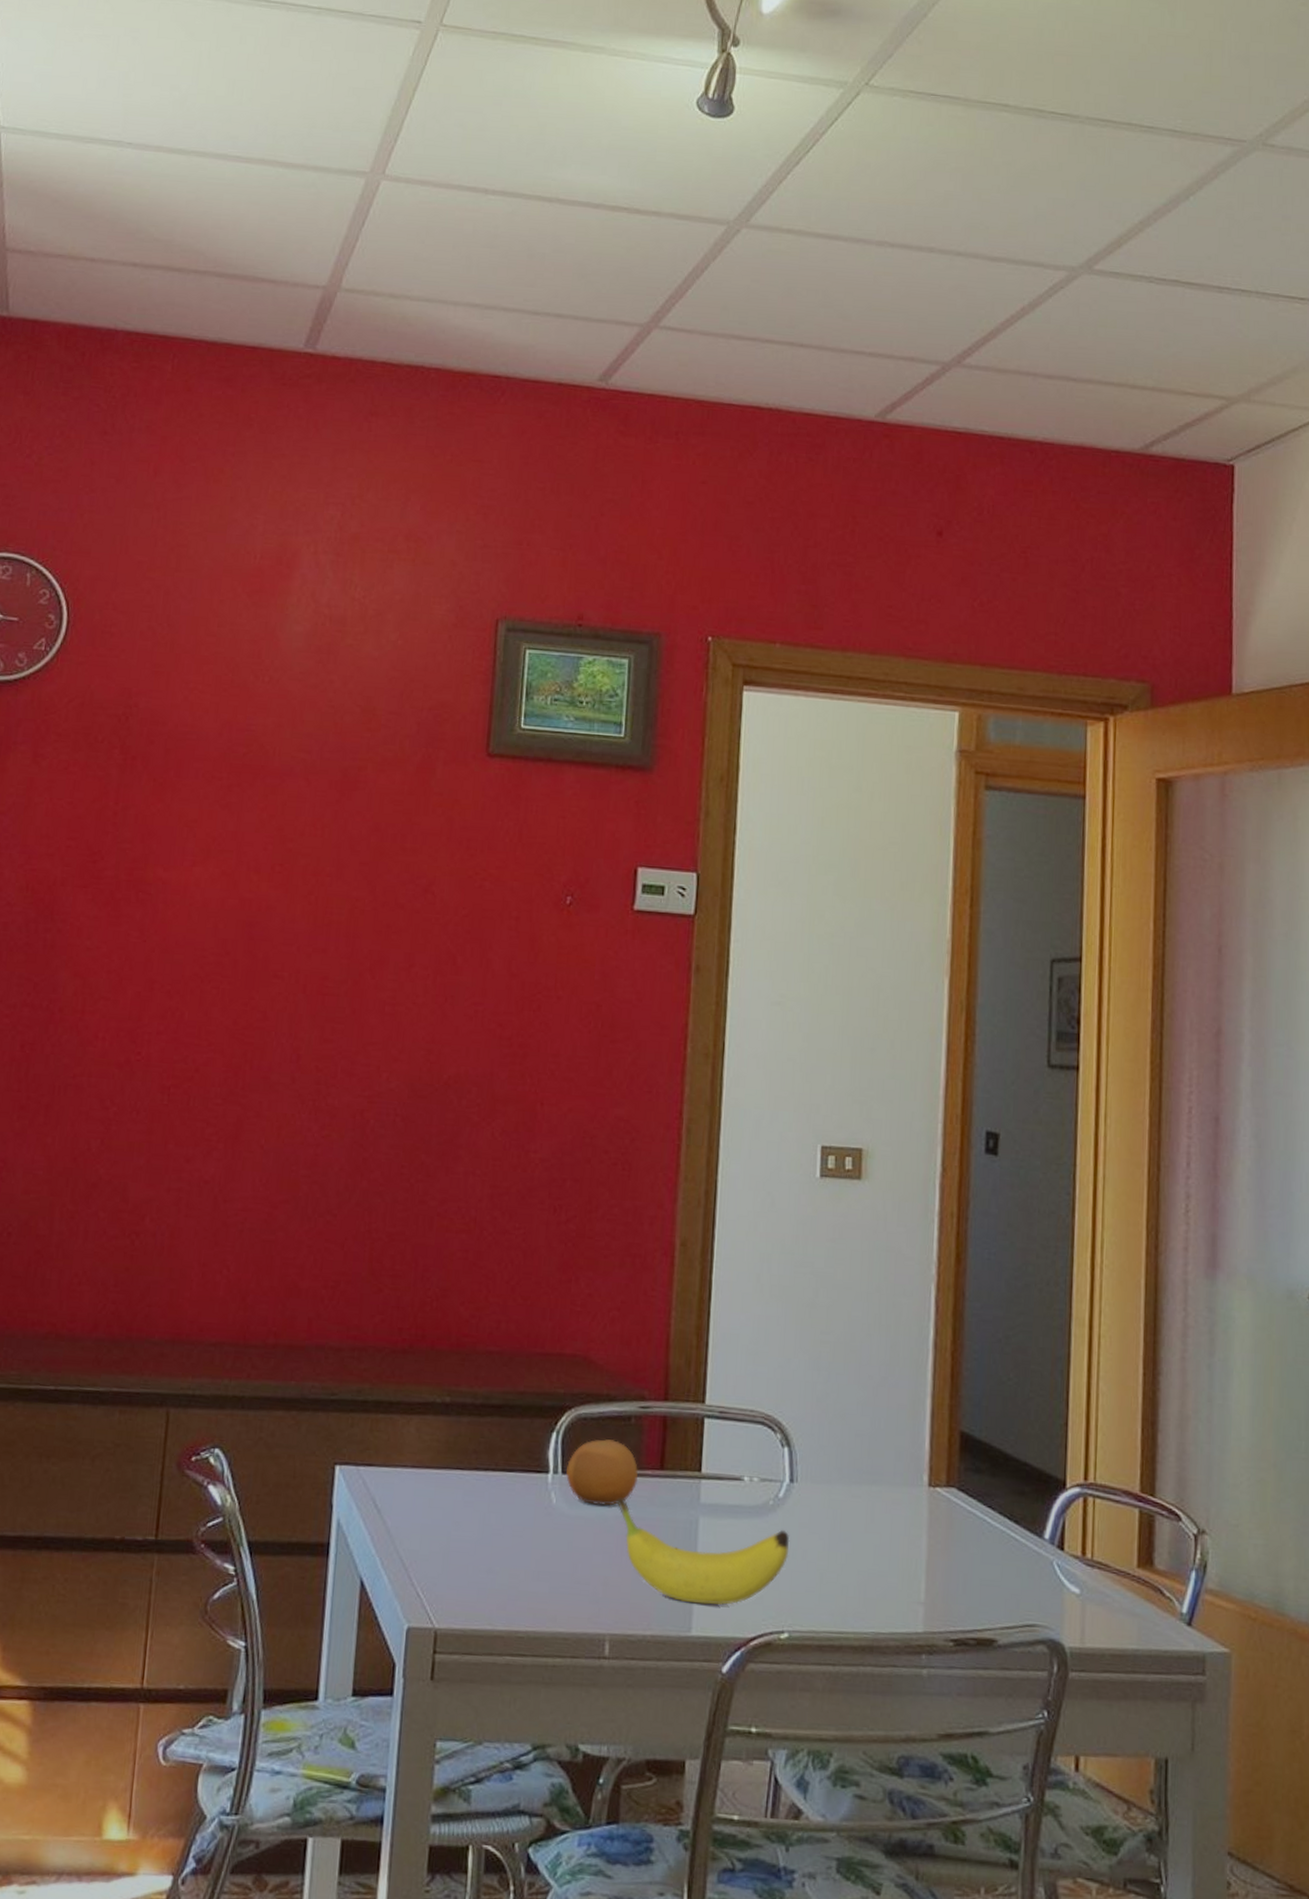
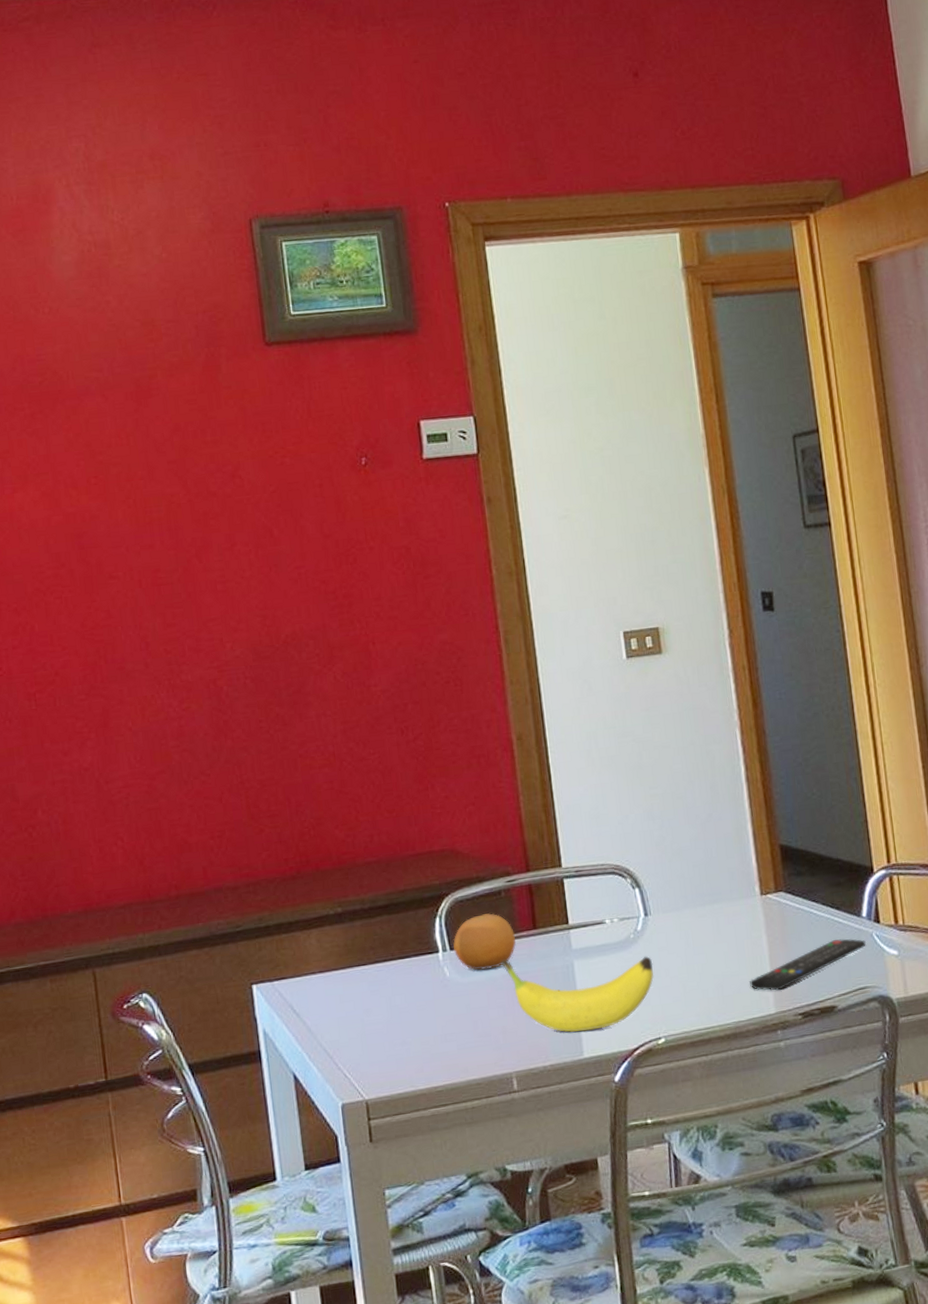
remote control: none [898,1559,1045,1606] -> present [750,939,867,991]

